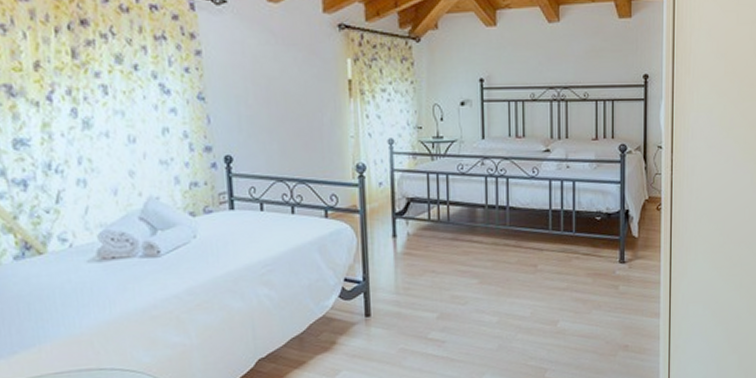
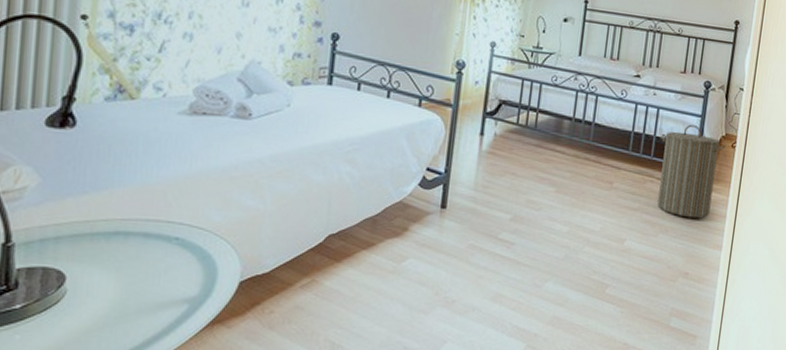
laundry hamper: none [580,192,650,290] -> present [657,124,725,219]

